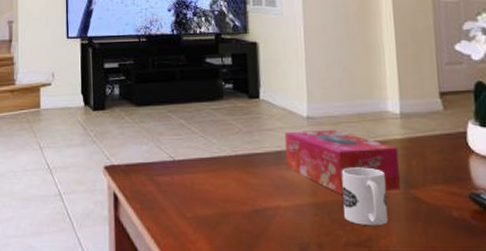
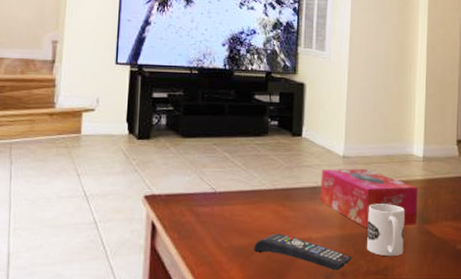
remote control: none [219,202,328,242] -> present [254,233,352,271]

